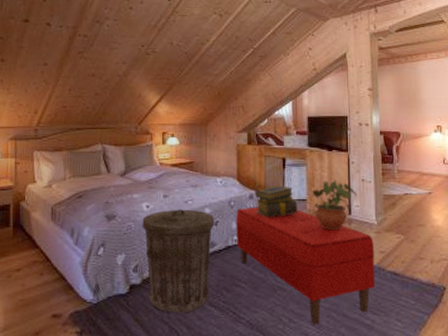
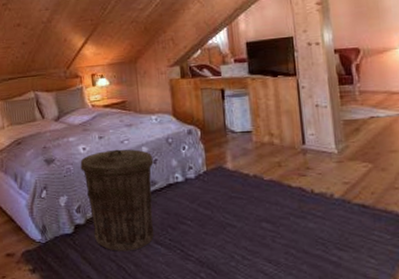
bench: present [236,207,376,325] -> none [175,142,340,262]
stack of books: present [255,185,298,218] -> none [193,118,243,153]
potted plant: present [312,178,357,229] -> none [257,106,311,162]

